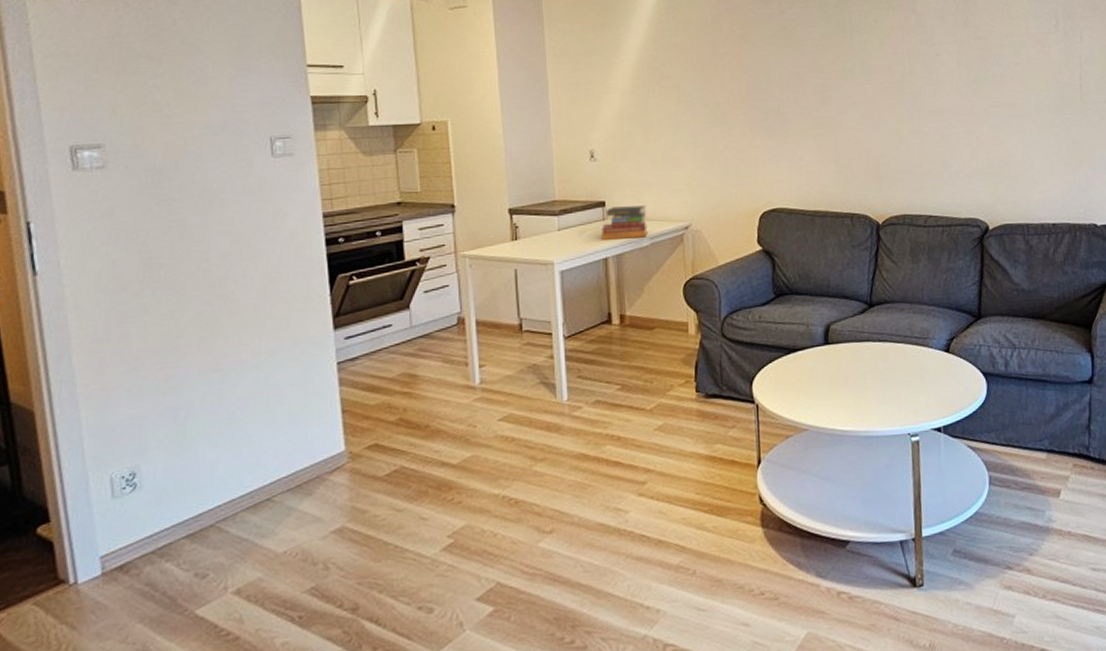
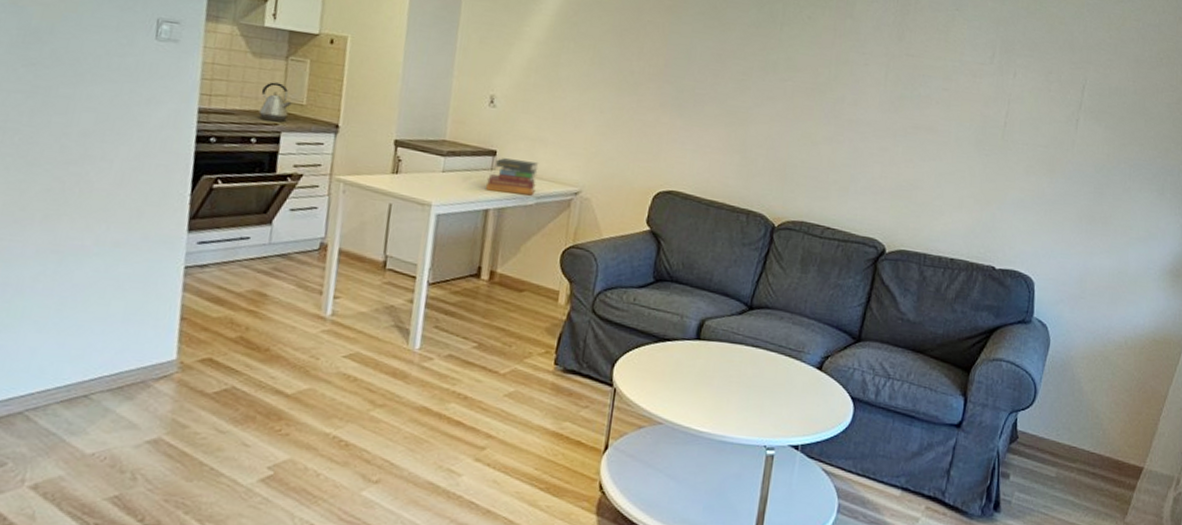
kettle: none [377,175,407,213] -> present [258,82,292,123]

